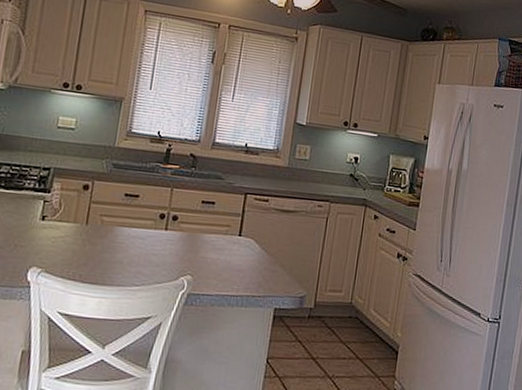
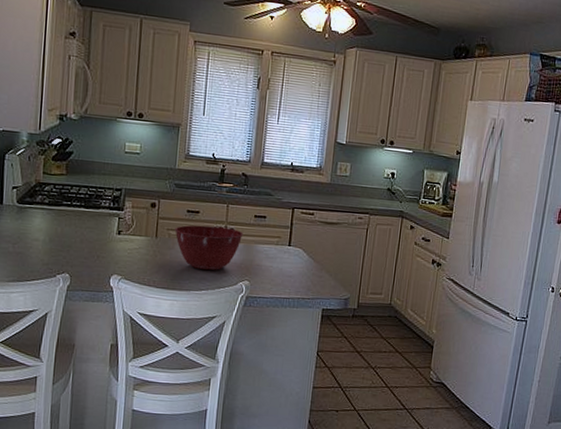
mixing bowl: none [109,210,188,263] -> present [174,225,244,271]

